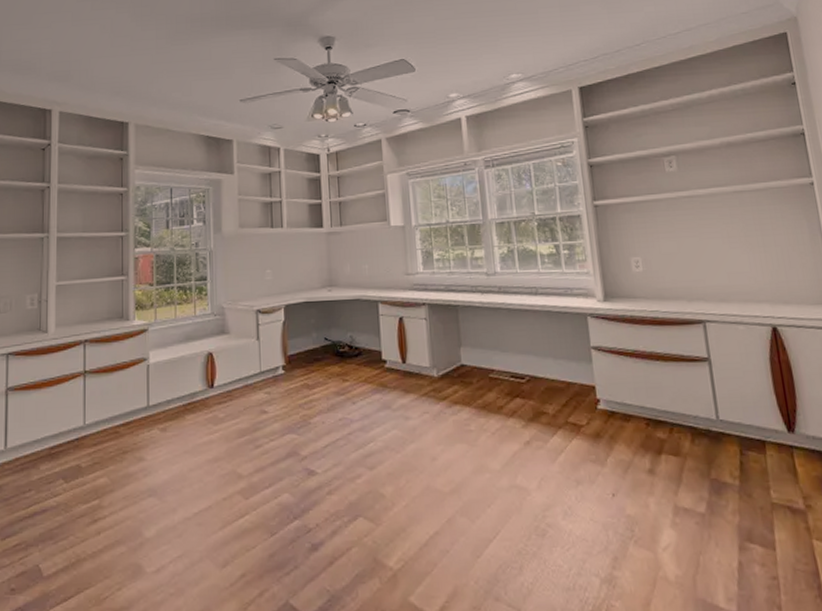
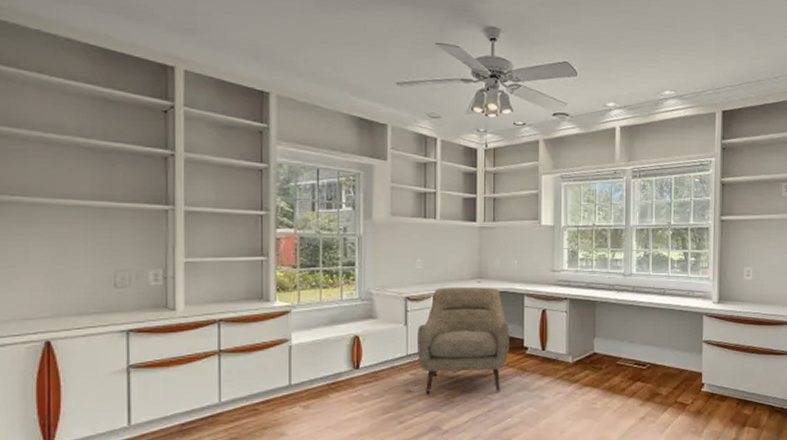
chair: none [269,296,367,416] -> present [416,287,509,395]

